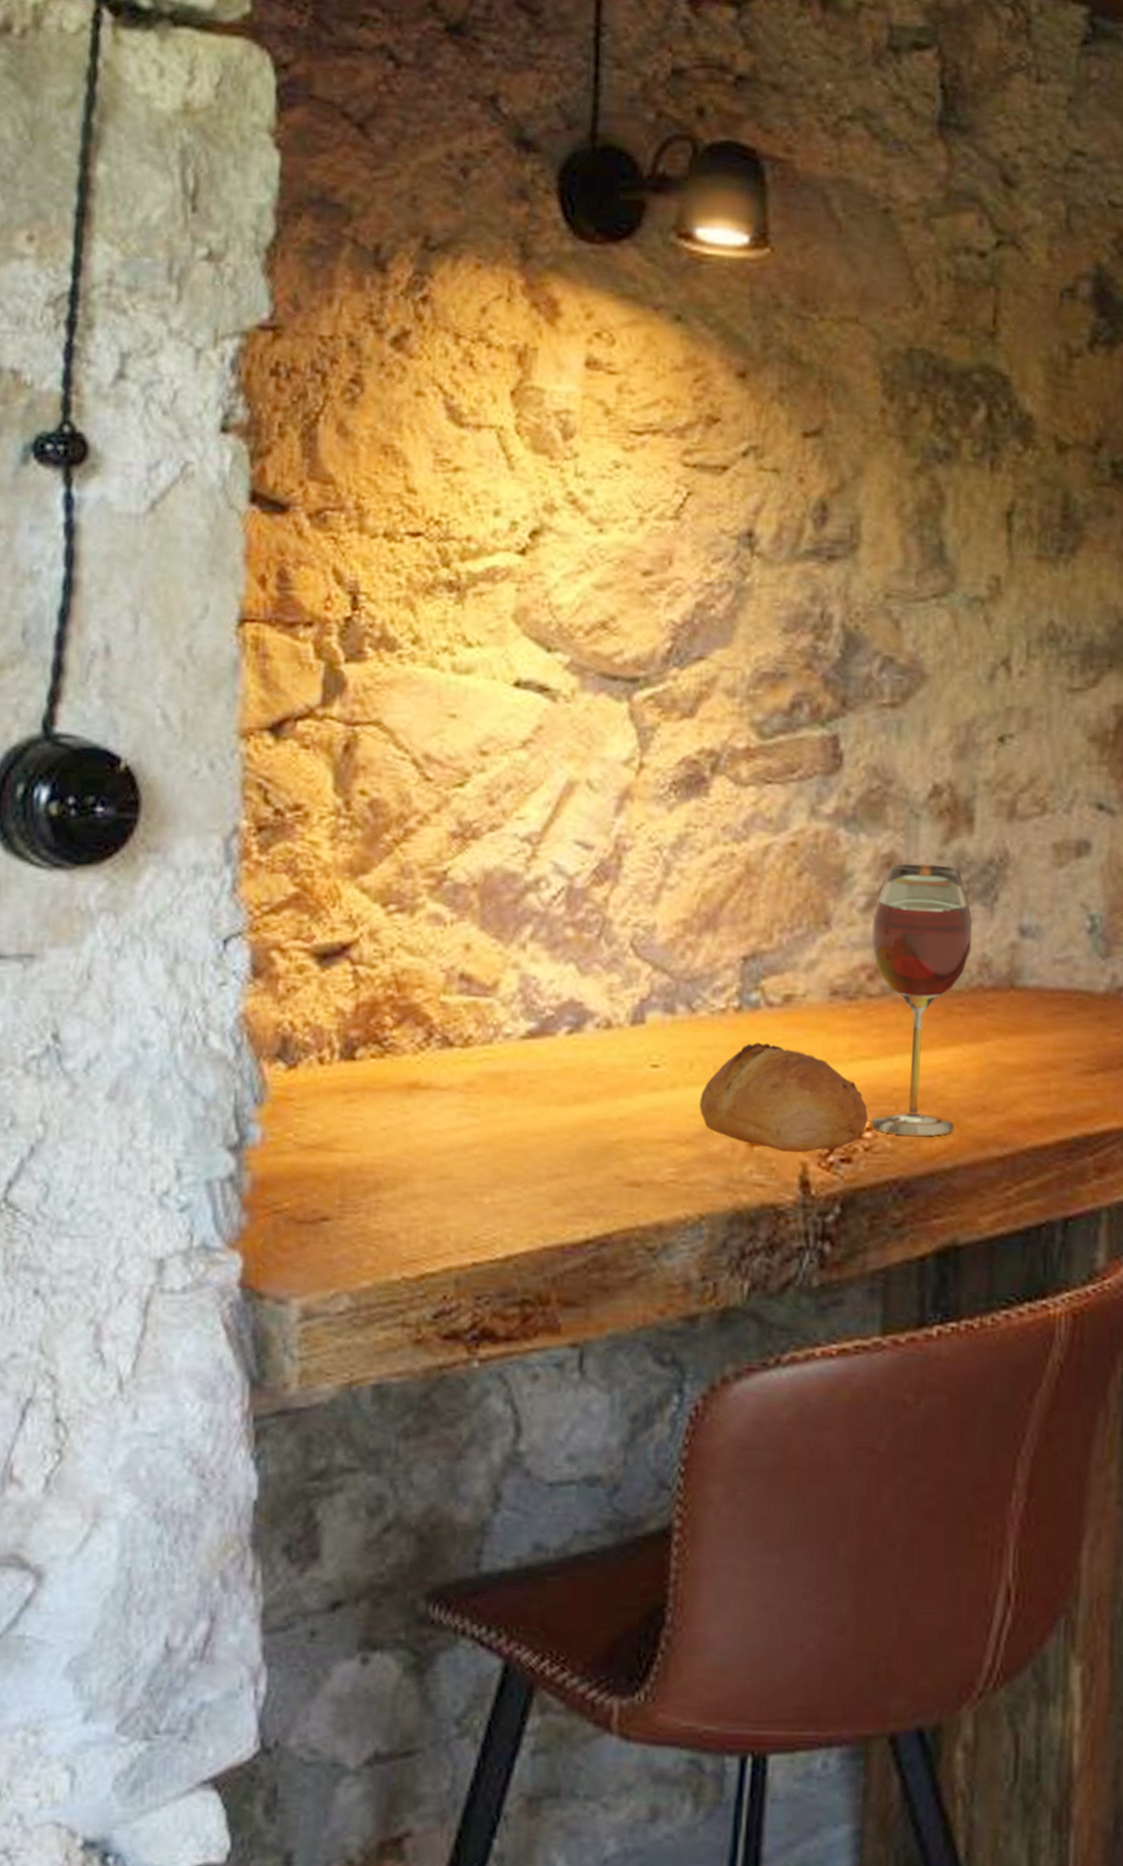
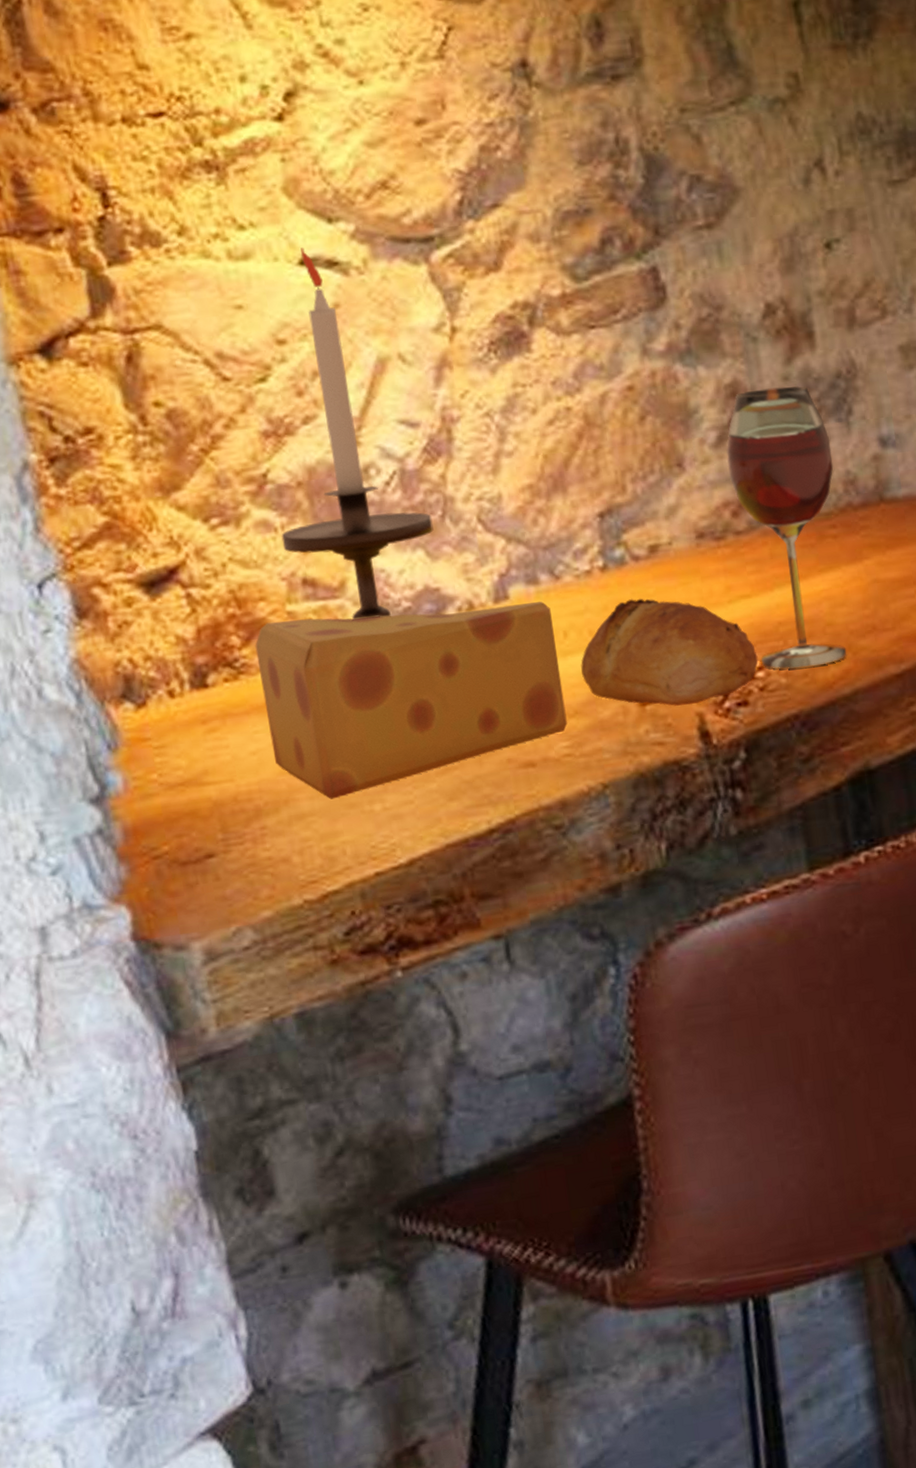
cheese: none [401,1009,682,1185] -> present [255,601,567,800]
candlestick: none [448,671,589,1021] -> present [281,247,434,620]

